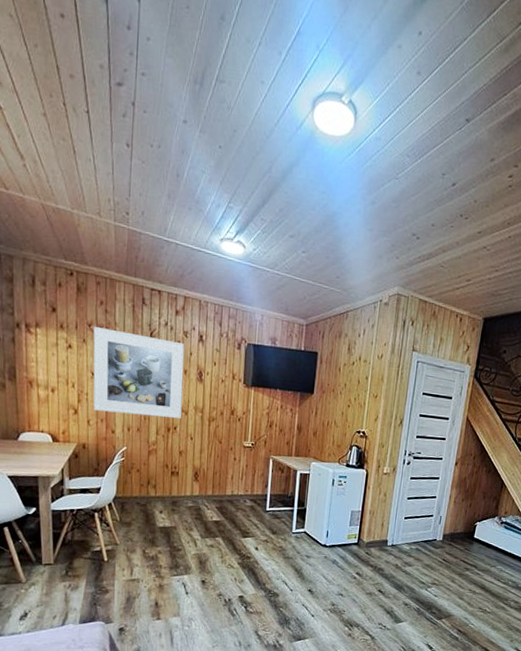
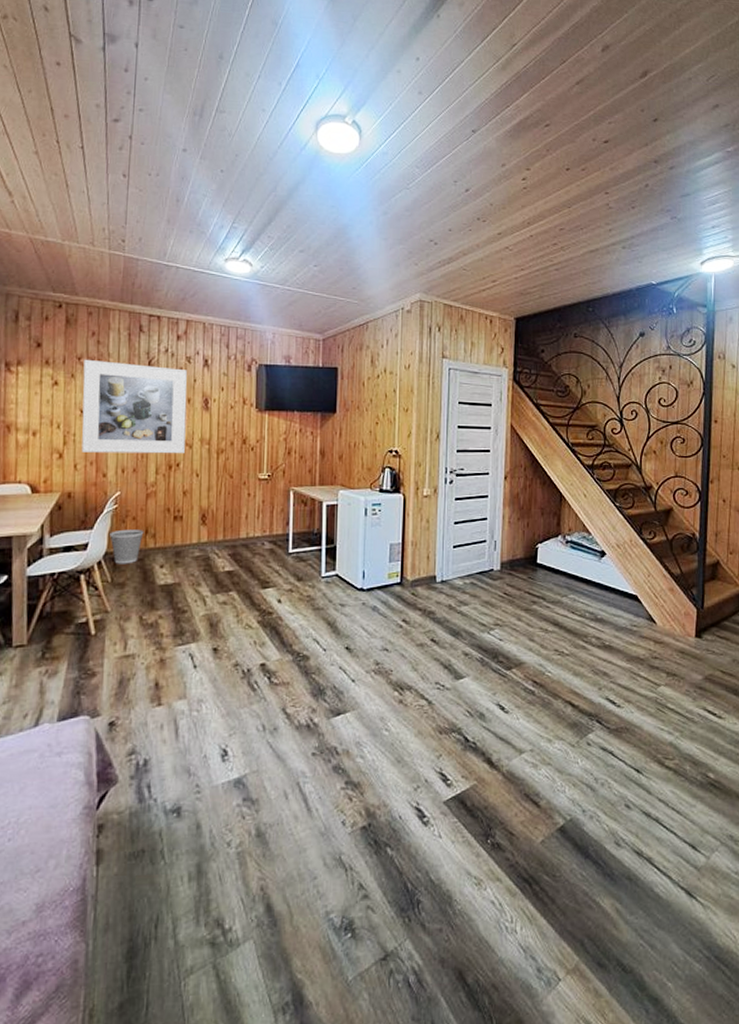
wastebasket: none [118,479,147,508] -> present [110,529,144,564]

